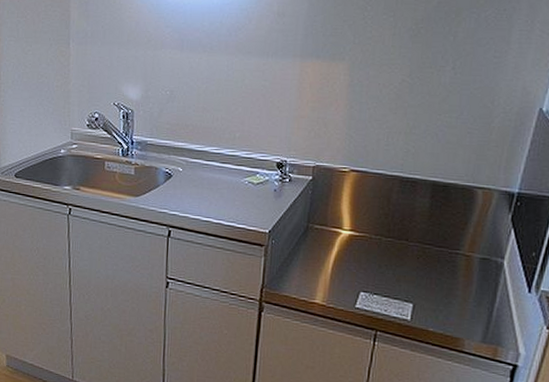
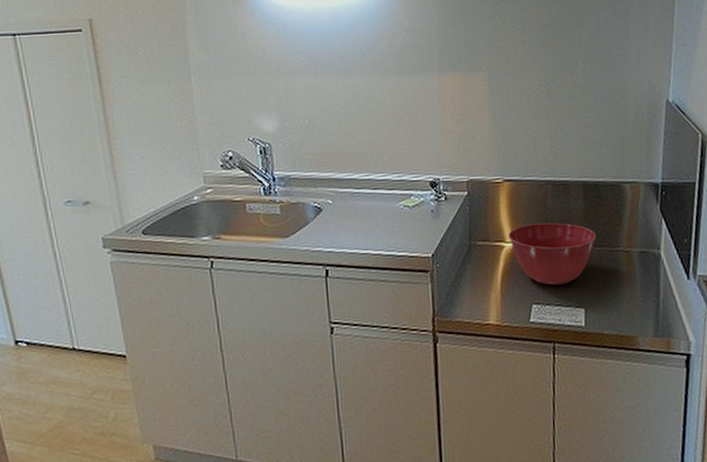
mixing bowl: none [347,215,438,278] -> present [508,223,597,285]

